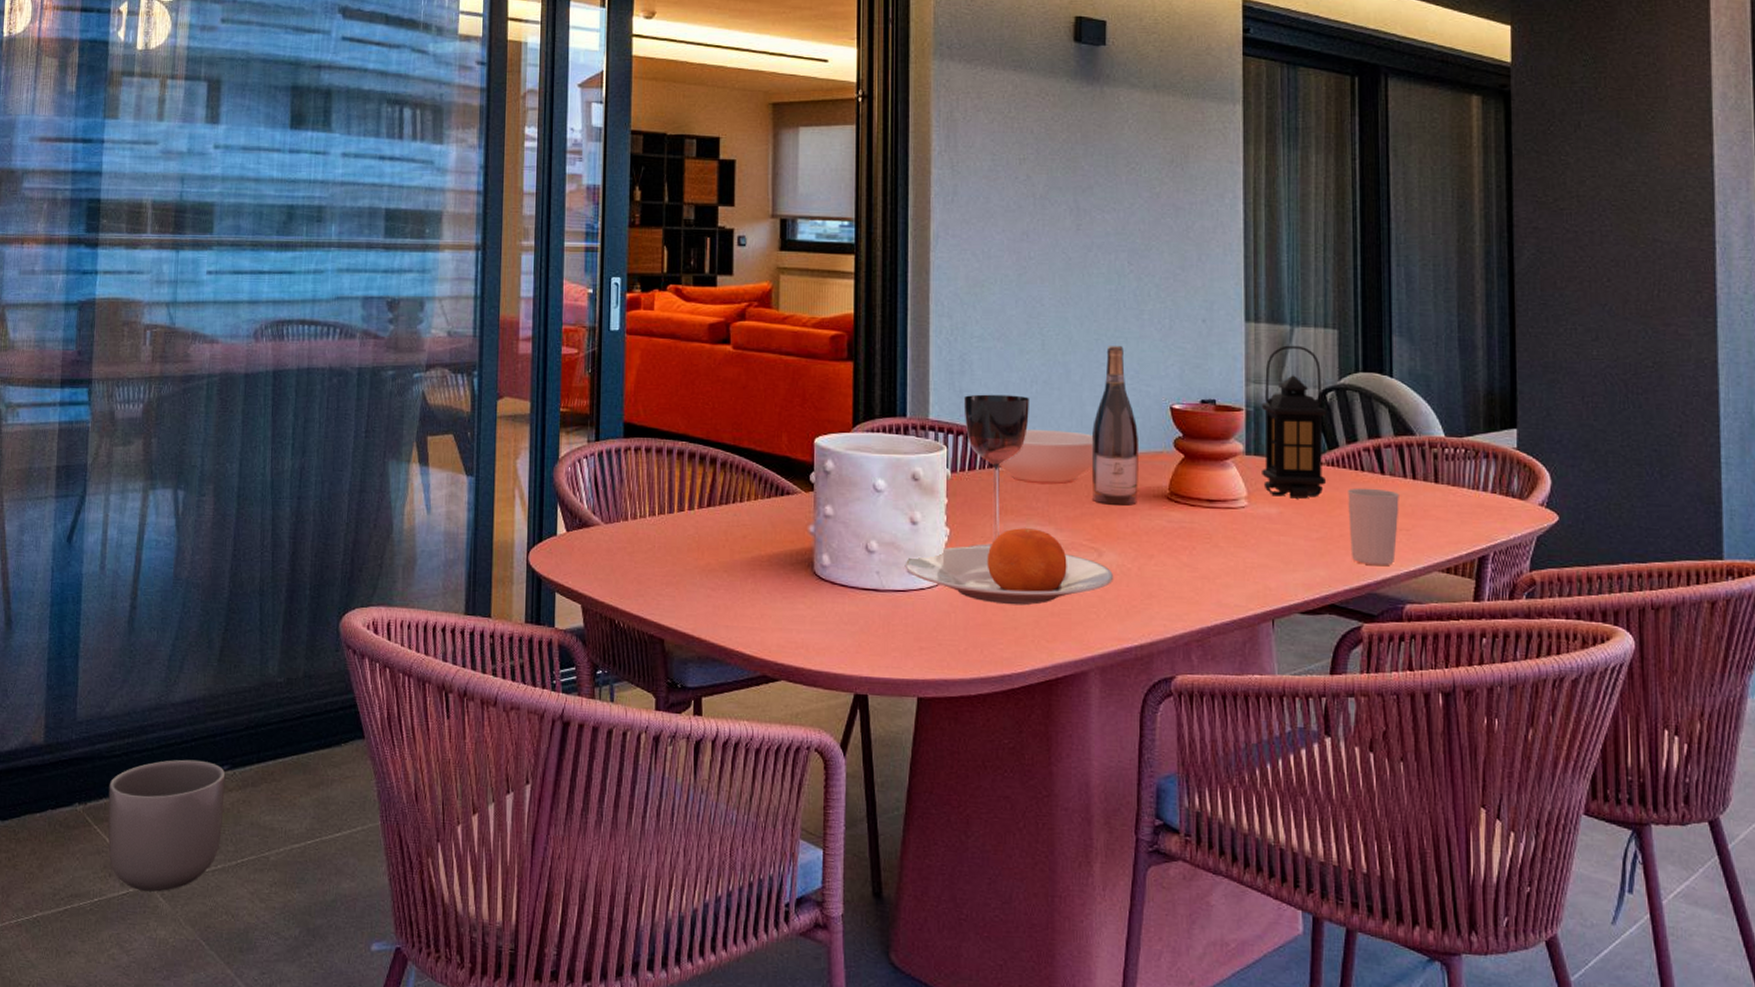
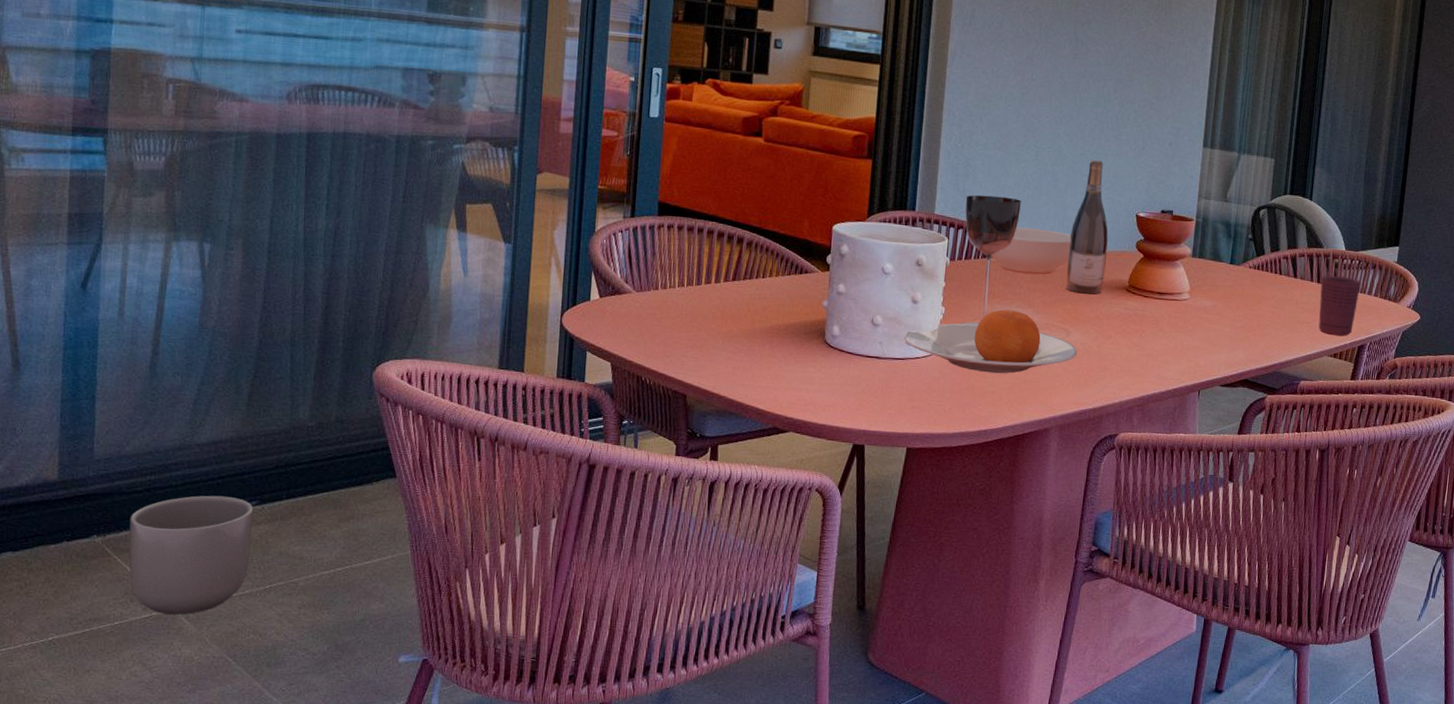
lantern: present [1261,345,1327,499] -> none [1203,169,1259,295]
cup: present [1348,488,1399,566] -> none [1264,288,1306,351]
cup: none [1417,469,1472,546] -> present [1318,275,1361,337]

